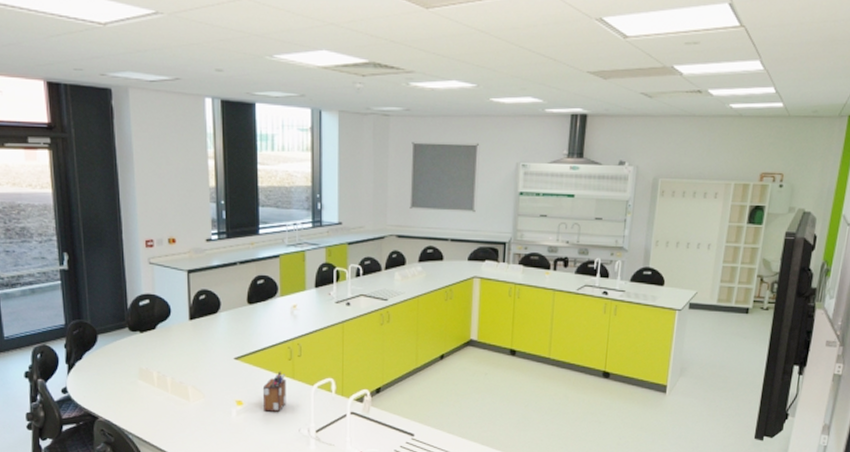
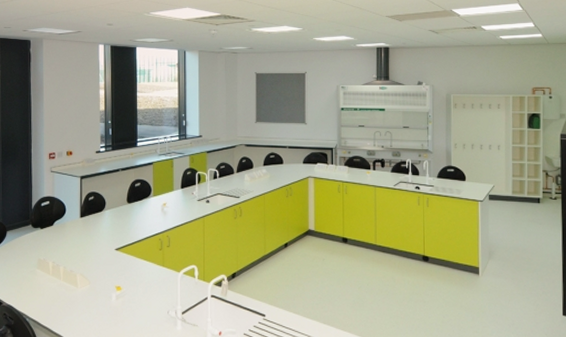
desk organizer: present [262,371,287,412] -> none [138,259,158,296]

